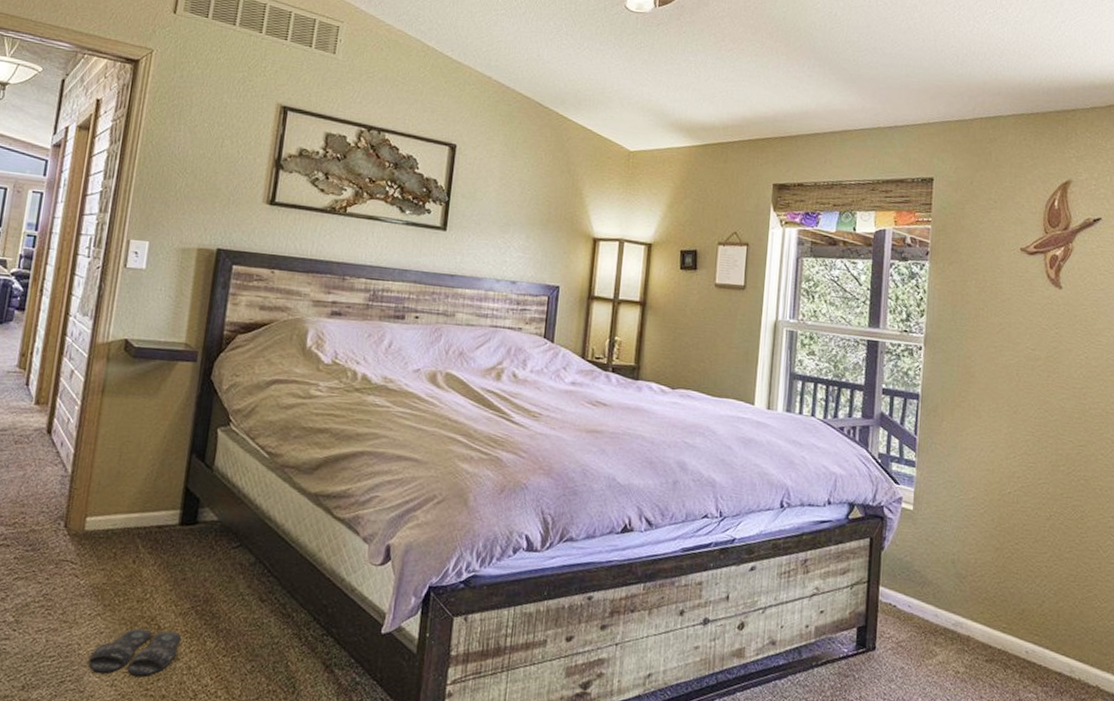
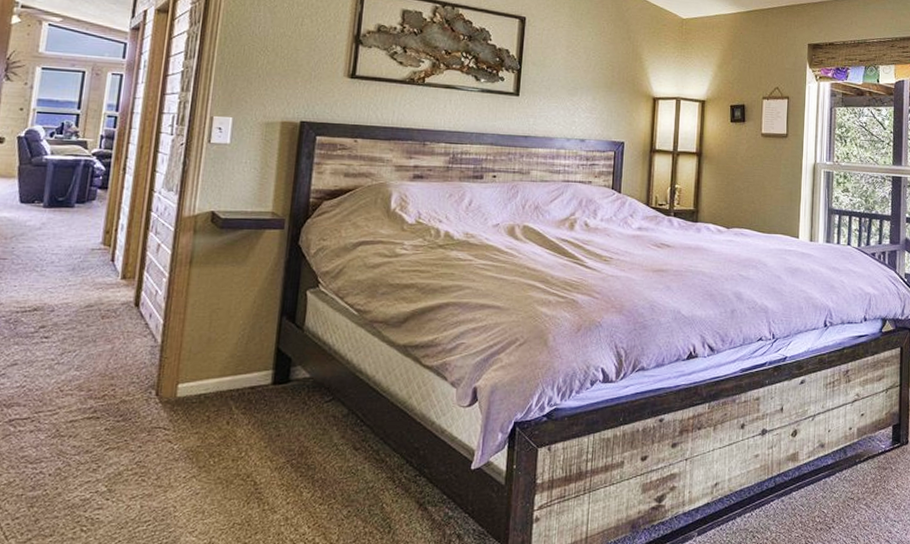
slippers: present [89,628,181,677] -> none [185,486,277,533]

